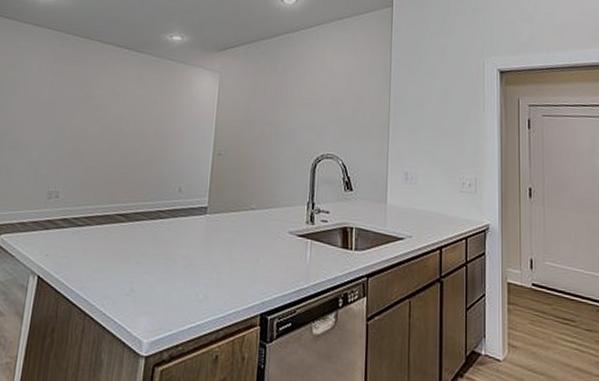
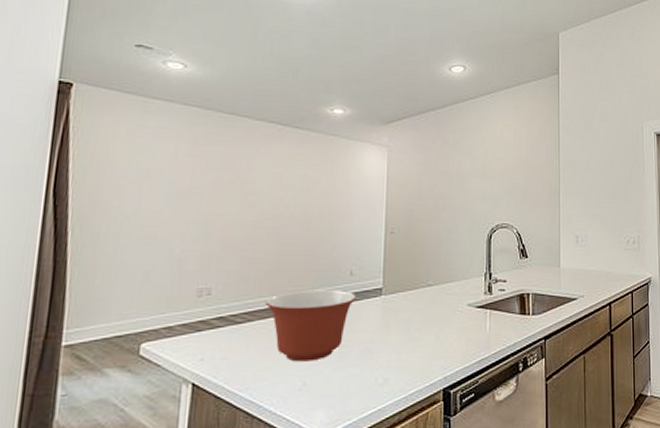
mixing bowl: none [103,202,183,270] -> present [265,290,356,362]

